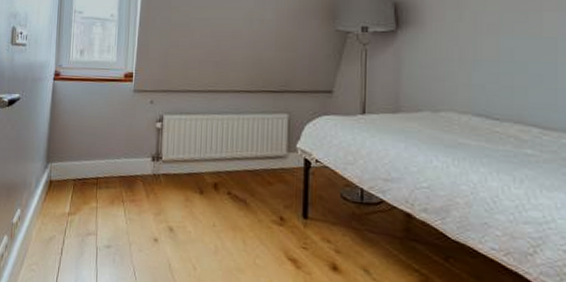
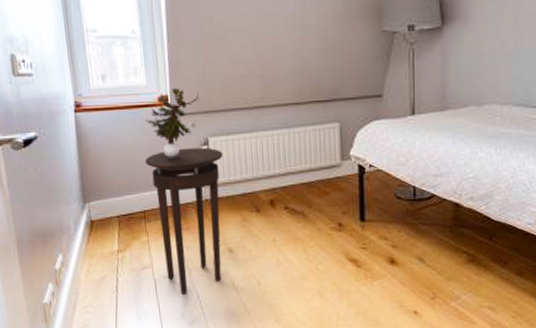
stool: none [105,122,175,268] -> present [145,147,223,294]
potted plant: none [111,66,160,131] -> present [145,88,199,158]

